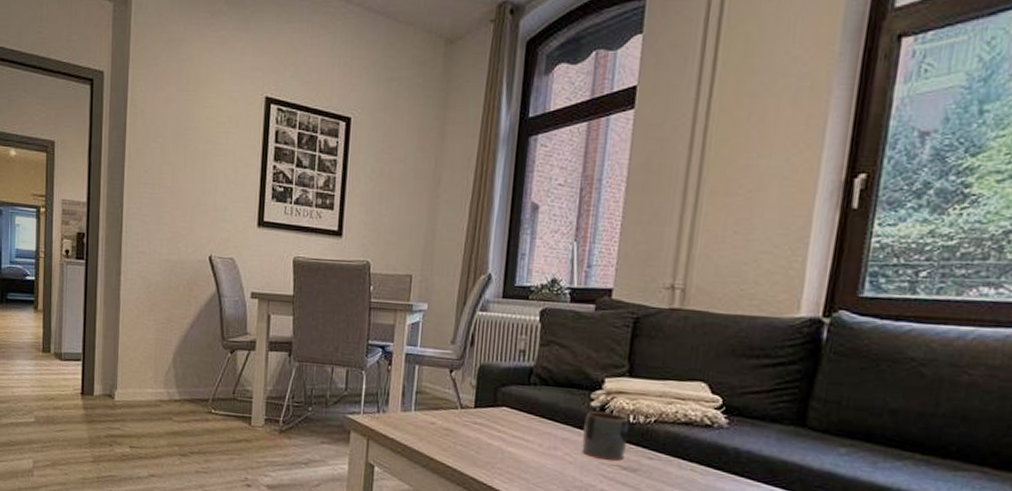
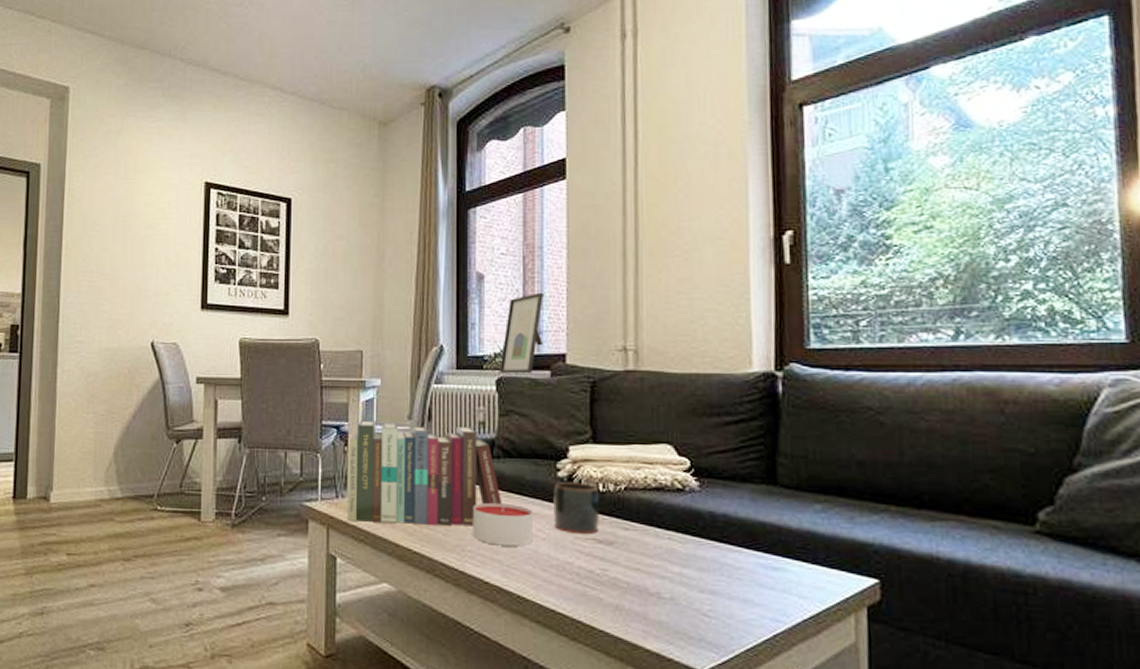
books: none [387,342,535,447] -> present [347,420,503,527]
candle: none [503,426,562,468] -> present [472,502,532,547]
picture frame: none [544,225,597,307] -> present [499,292,544,375]

